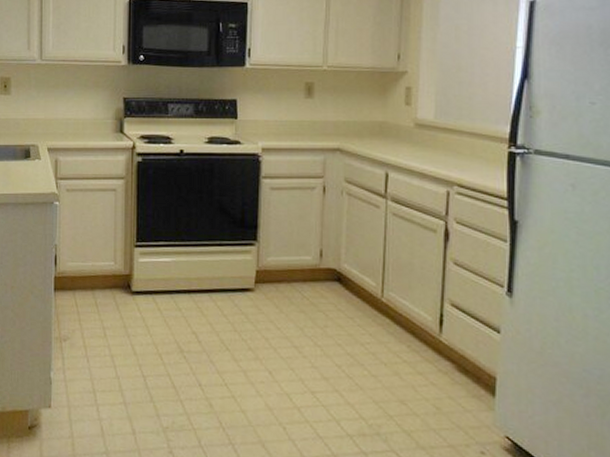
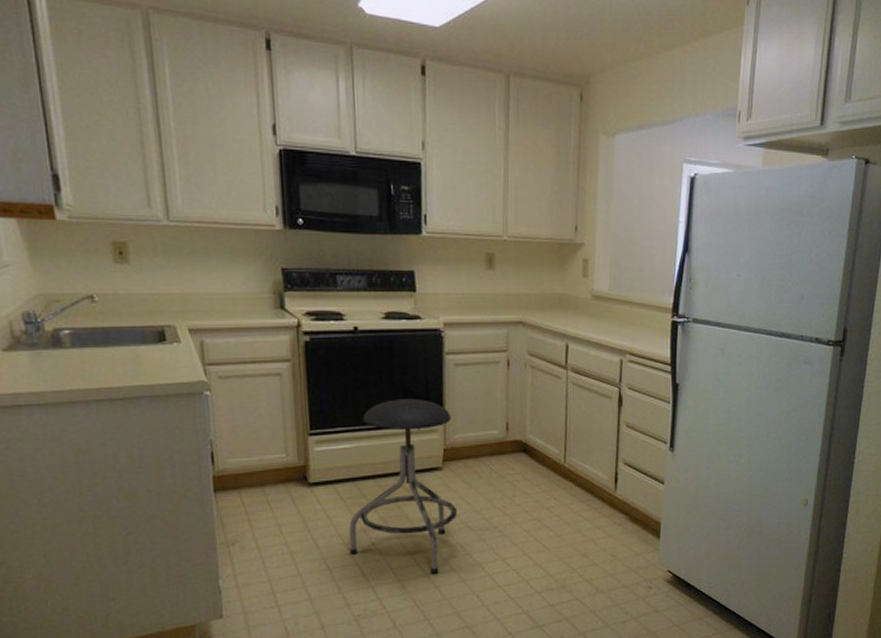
stool: none [163,218,267,397] -> present [349,398,458,574]

